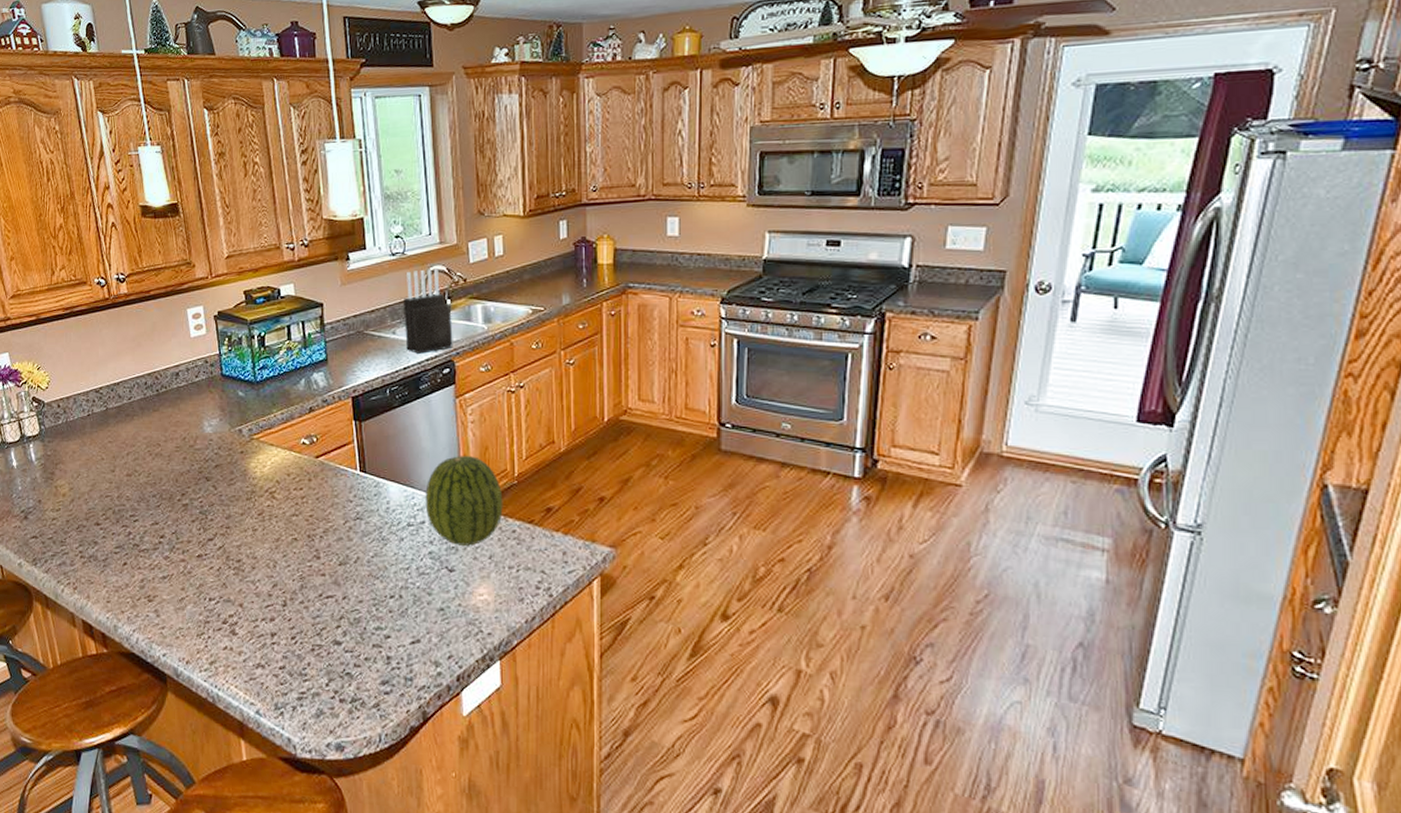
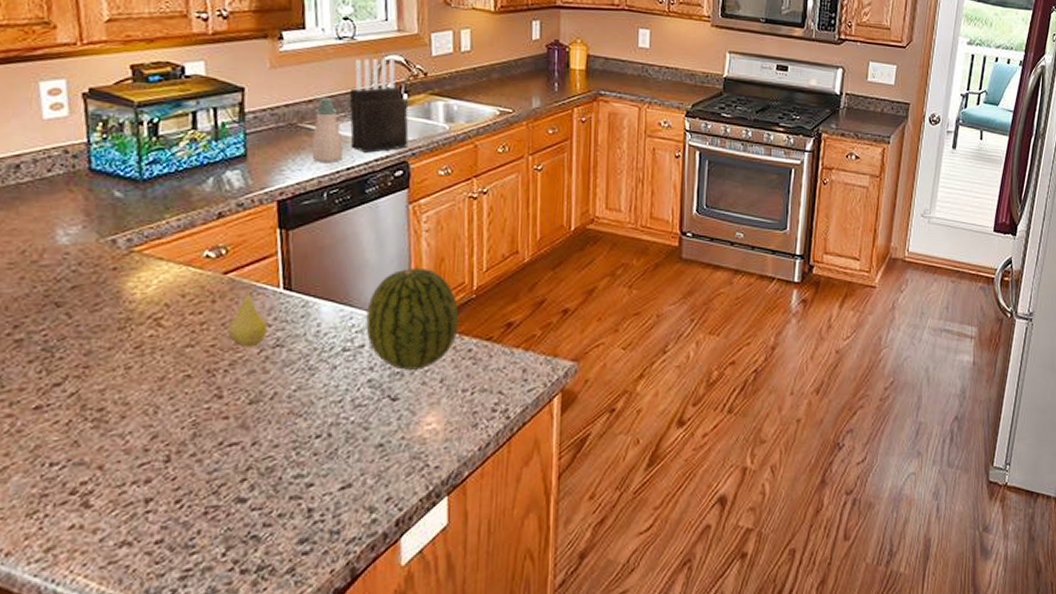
fruit: none [321,467,349,519] -> present [227,284,267,347]
soap bottle: none [376,307,400,363] -> present [312,97,343,163]

